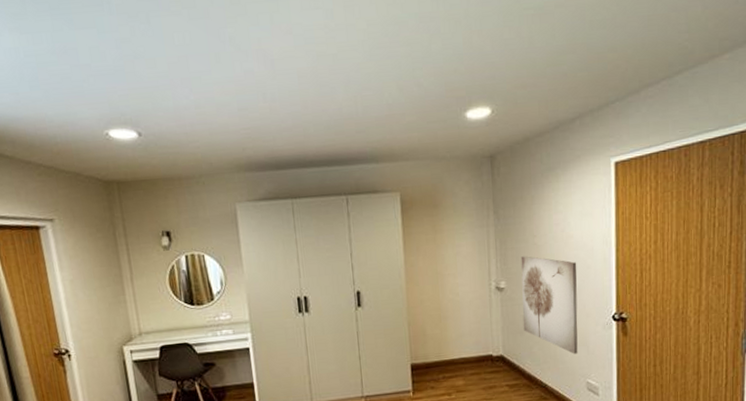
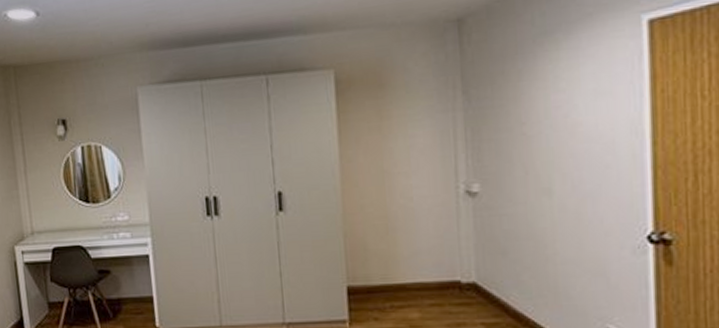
wall art: present [521,256,578,354] -> none [502,150,592,287]

